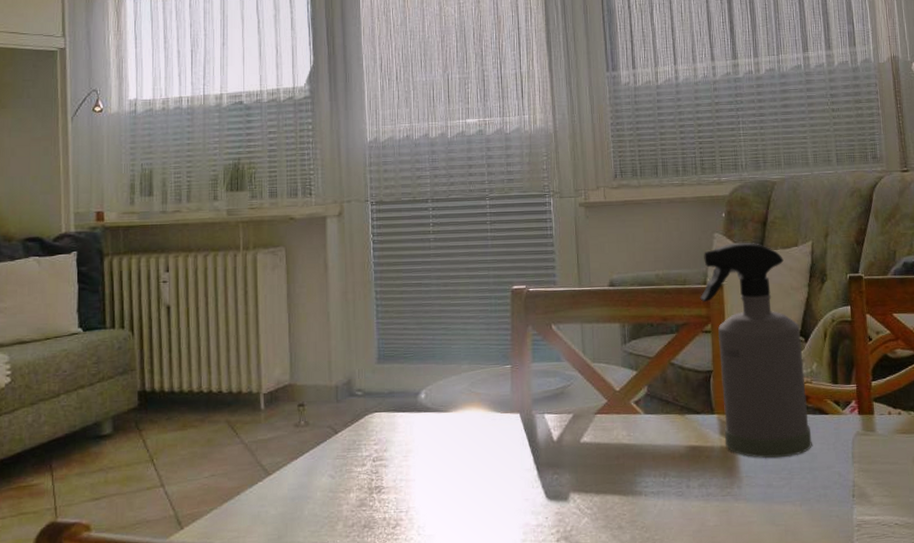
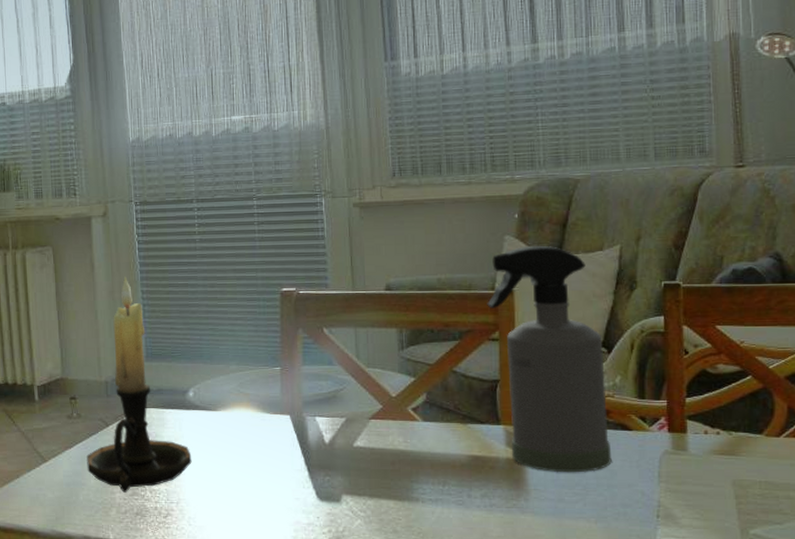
candle holder: none [313,276,422,504] -> present [87,276,192,492]

